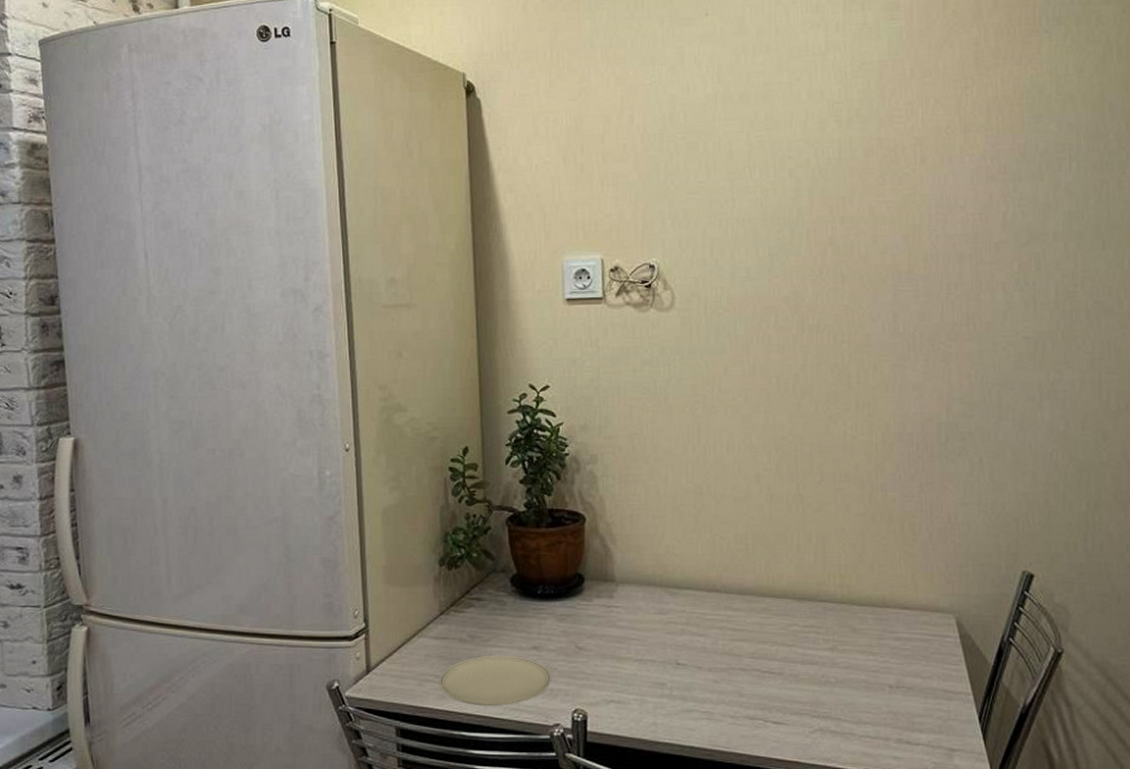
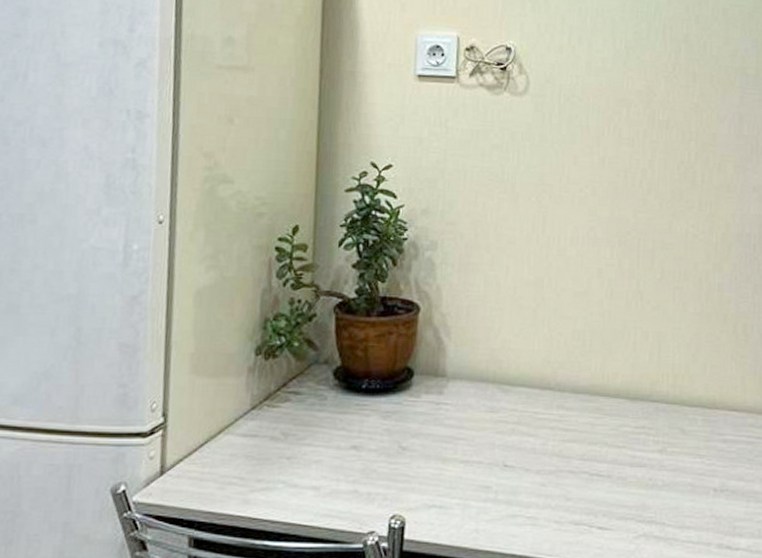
plate: present [439,655,551,705] -> none [243,455,370,511]

